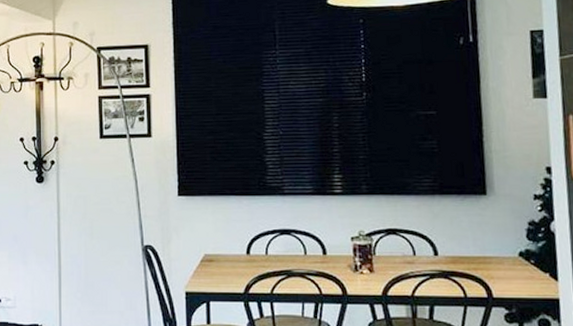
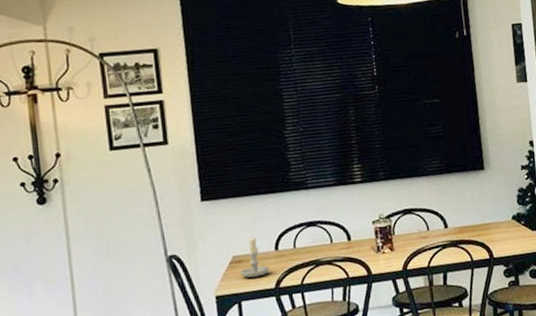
candle: none [211,237,240,279] -> present [240,236,270,278]

